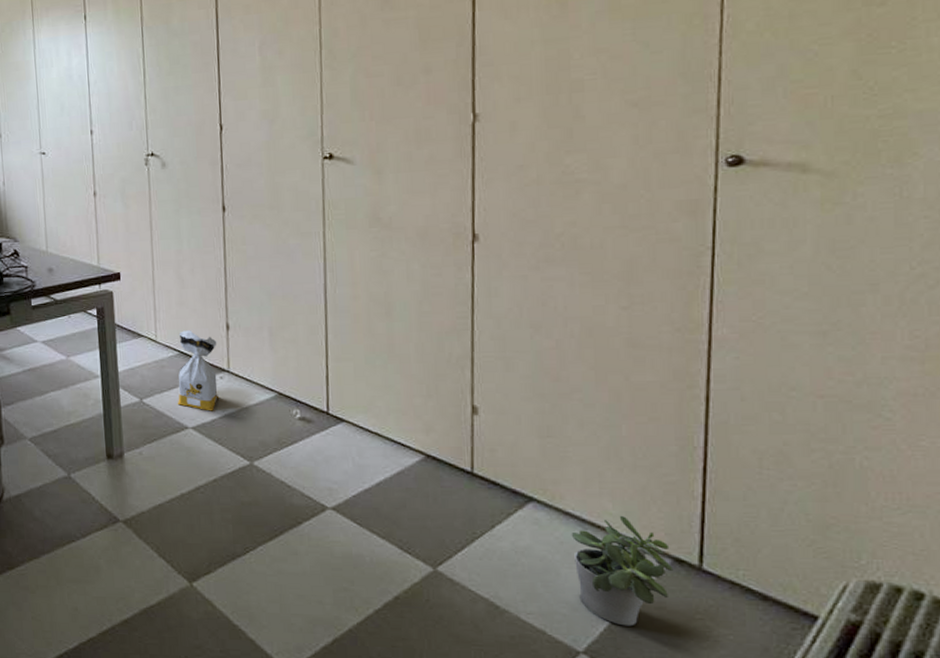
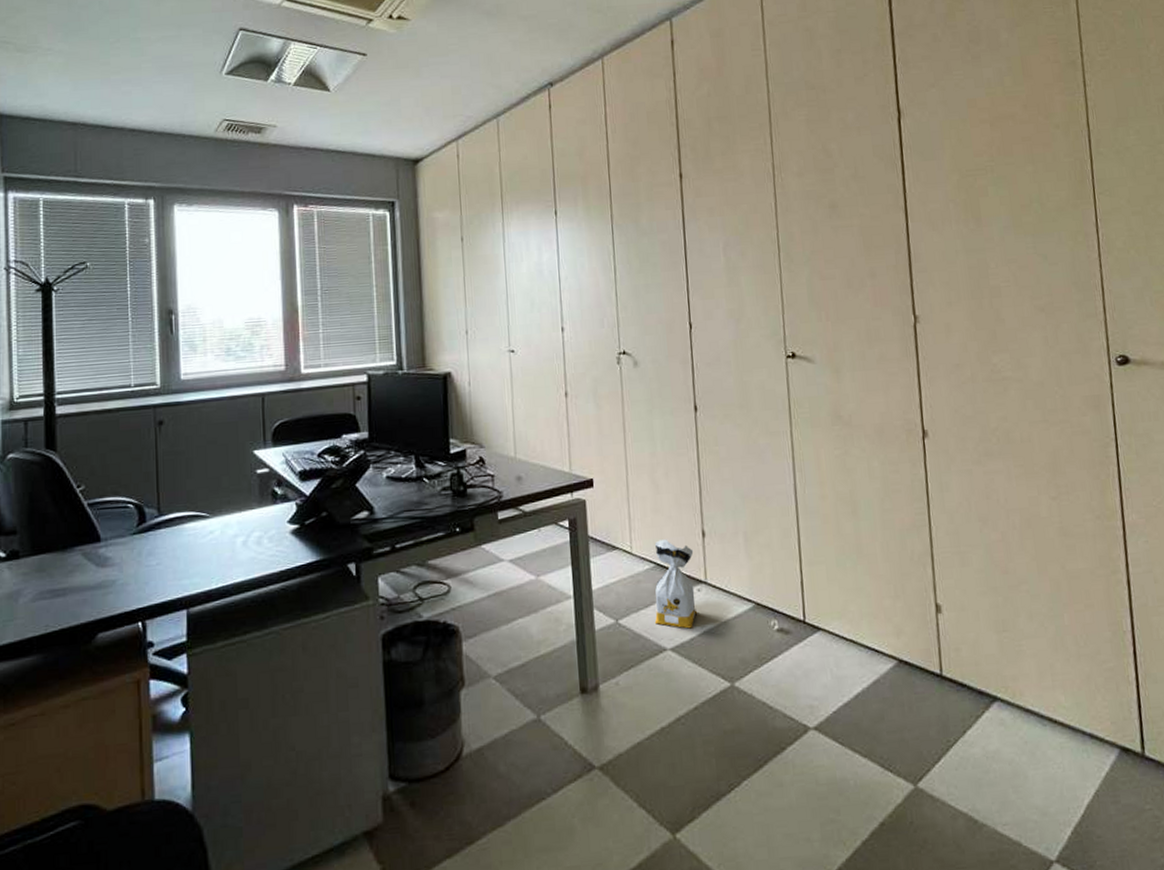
potted plant: present [571,515,674,626] -> none [1033,707,1122,827]

